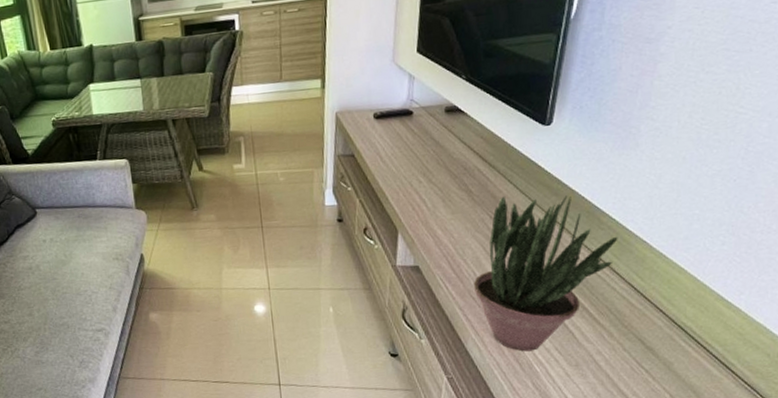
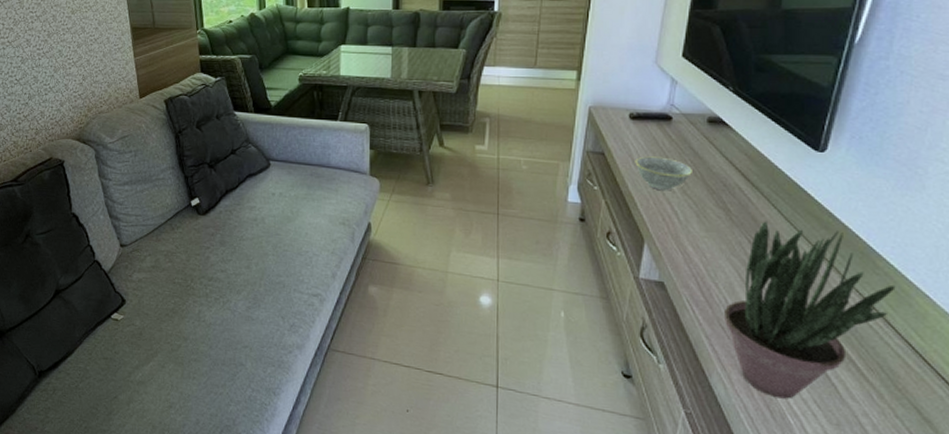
bowl: none [383,150,437,183] -> present [635,156,694,191]

